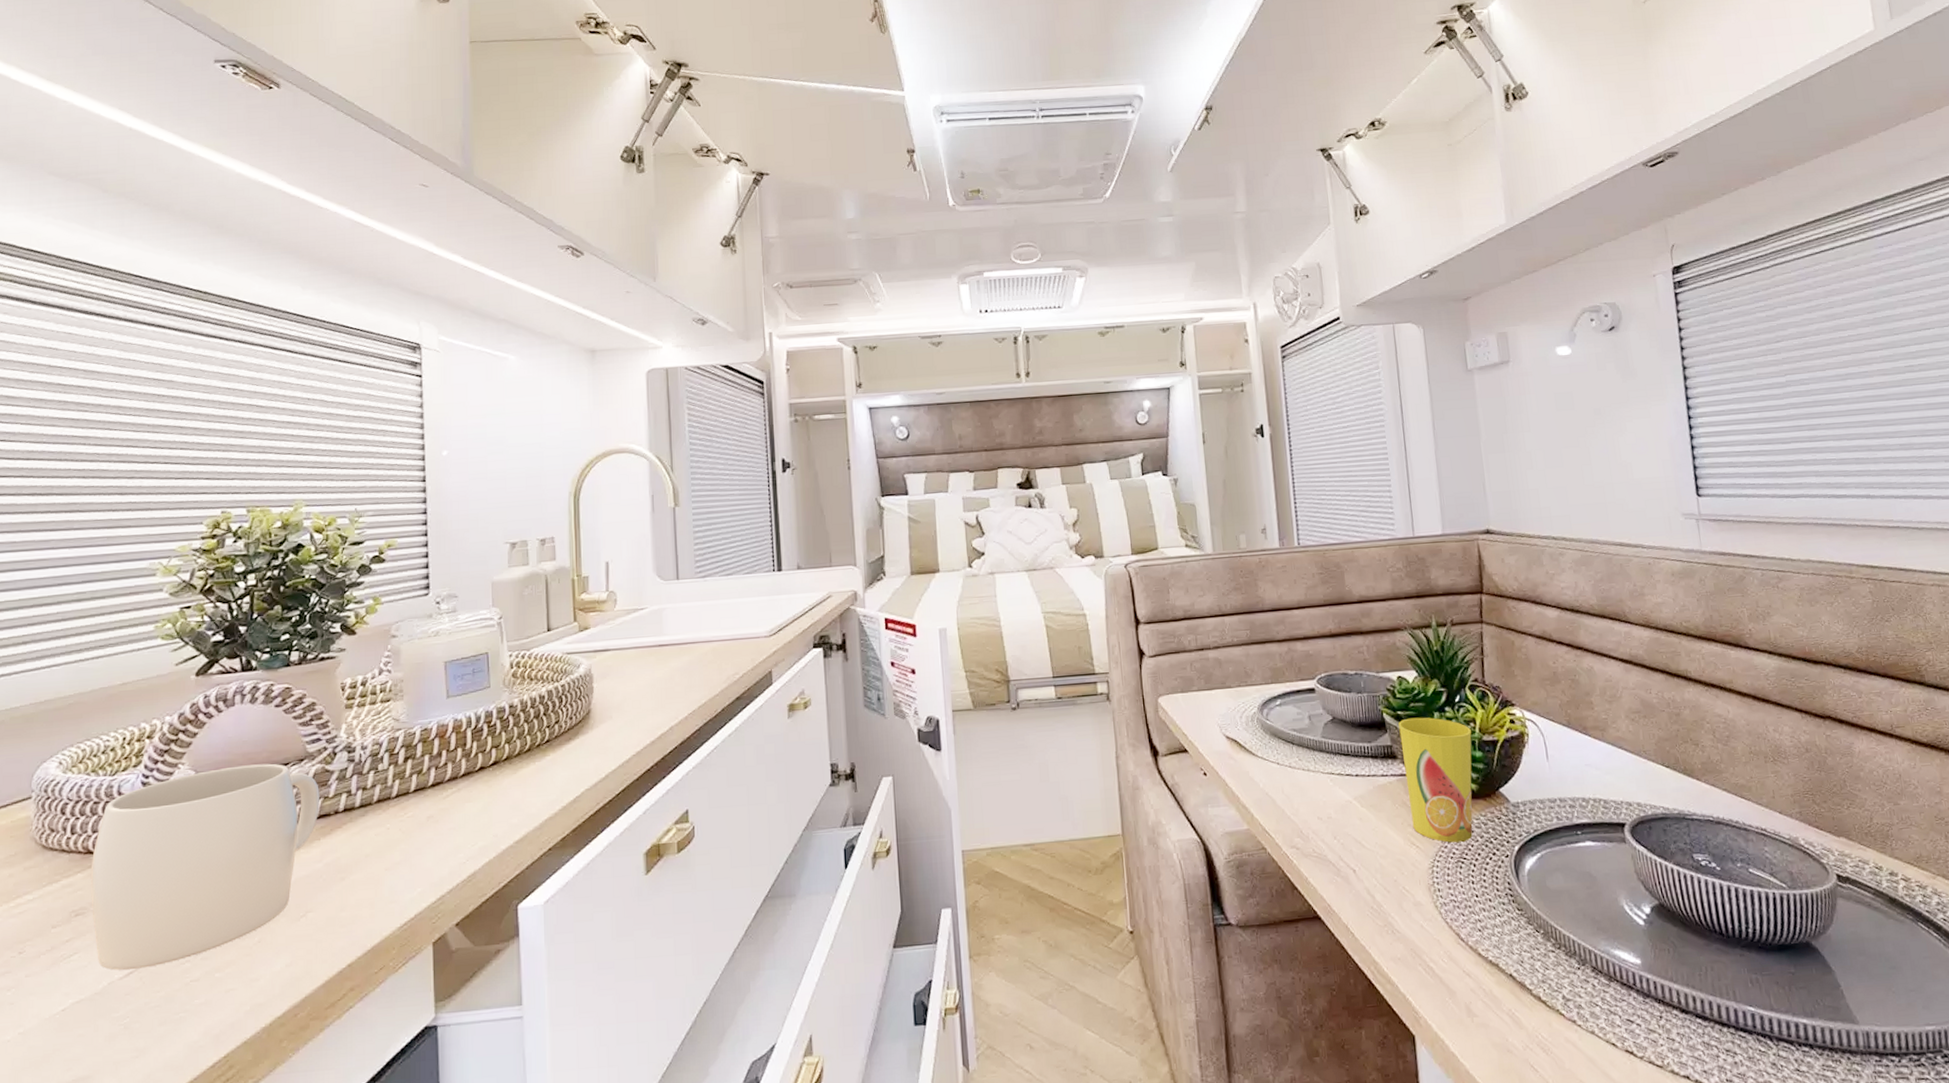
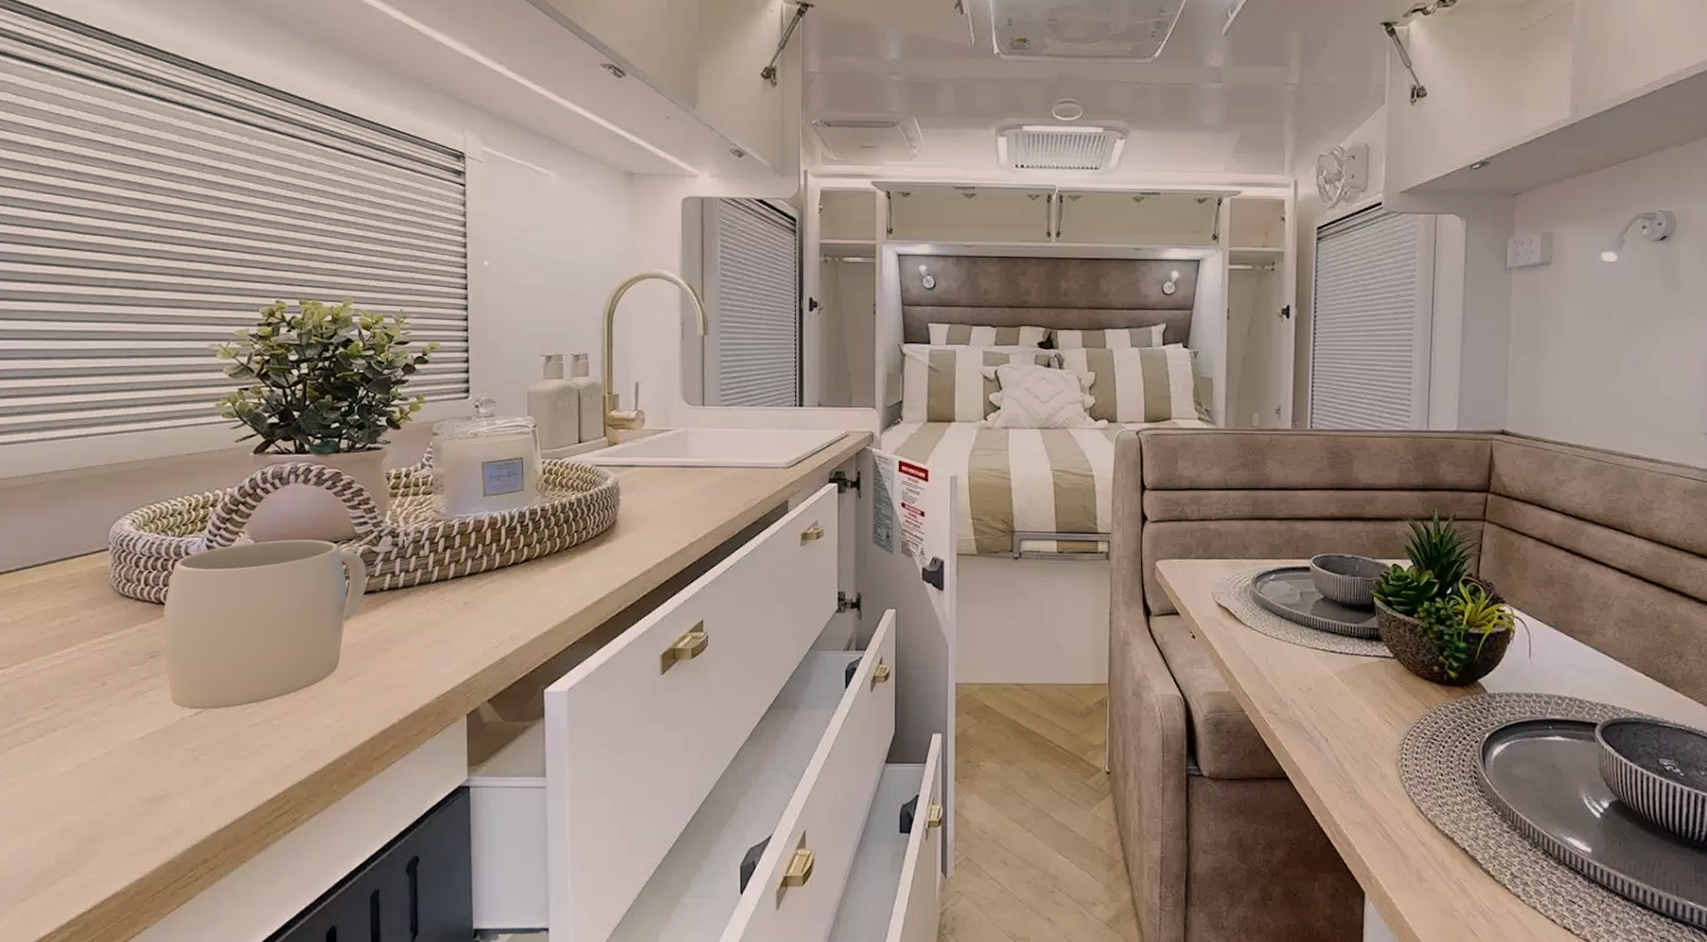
cup: present [1398,717,1473,843] -> none [1387,604,1458,724]

